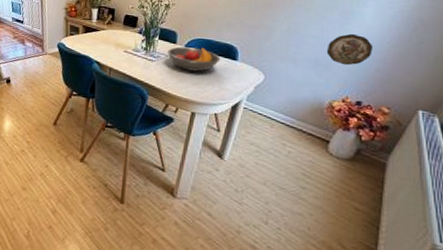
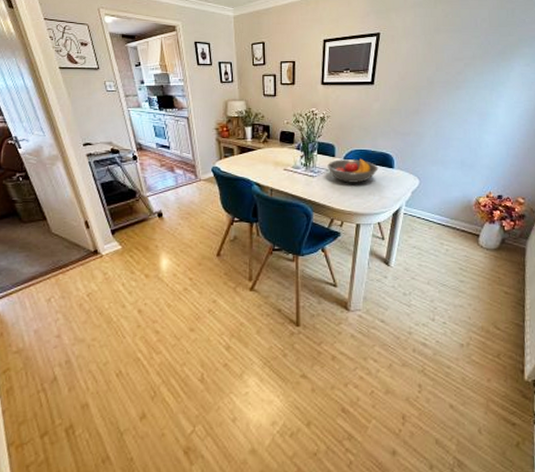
decorative plate: present [326,33,373,66] -> none [470,133,507,163]

